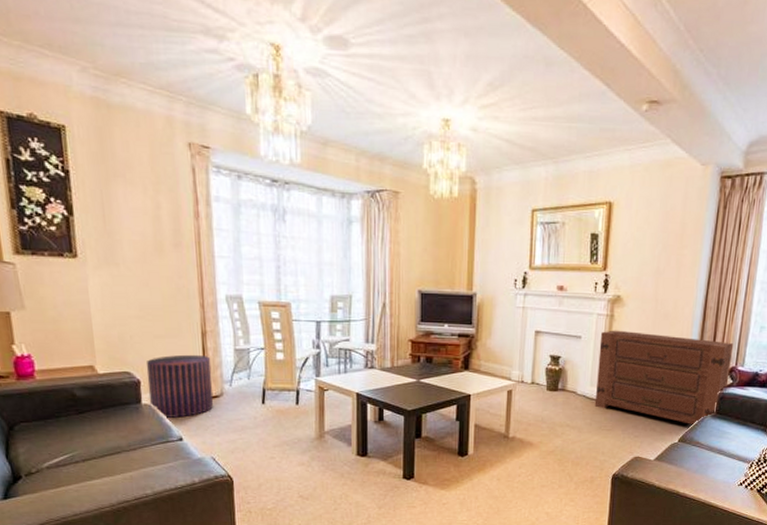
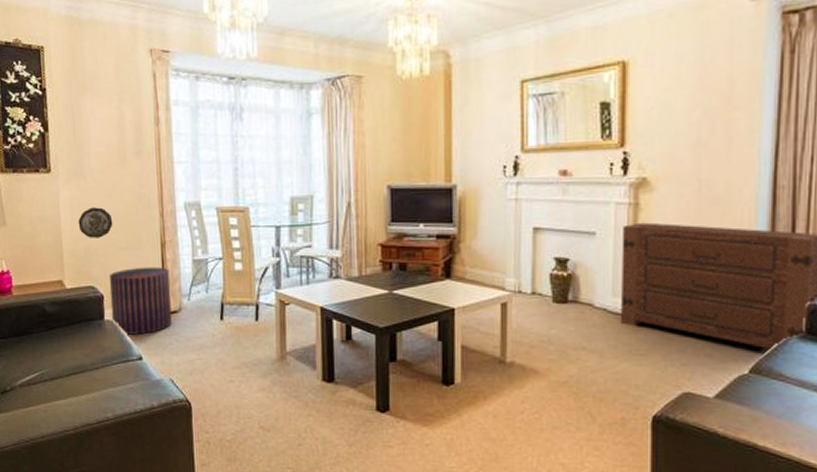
decorative plate: none [110,295,150,325] -> present [78,207,113,238]

